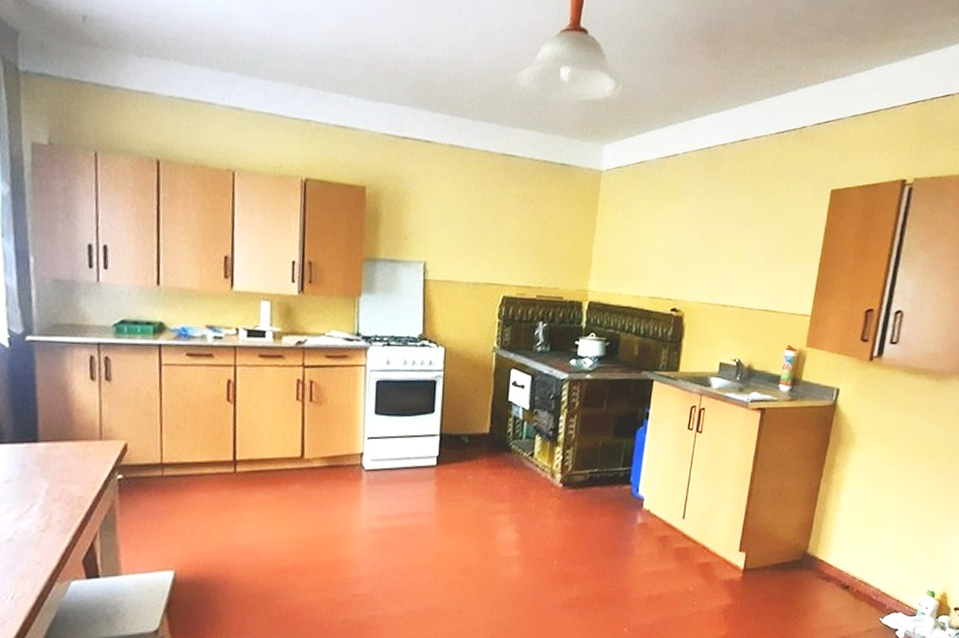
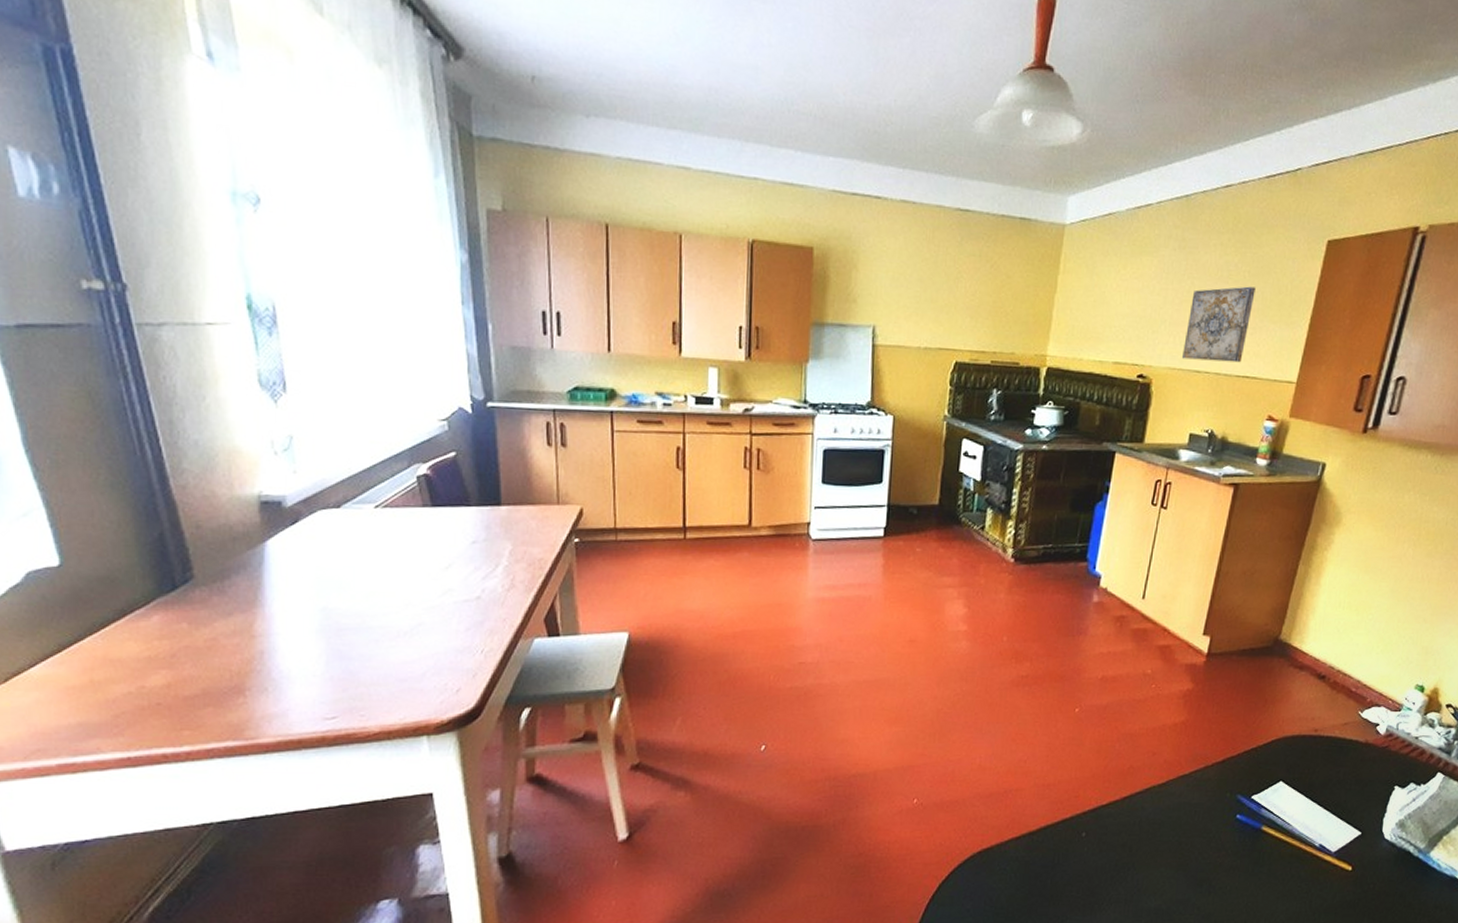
wall art: none [711,229,772,298] -> present [1182,286,1256,363]

